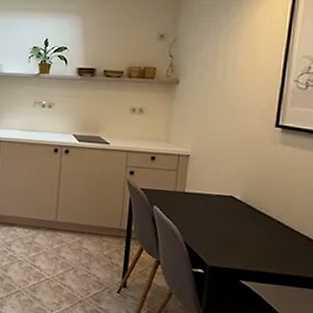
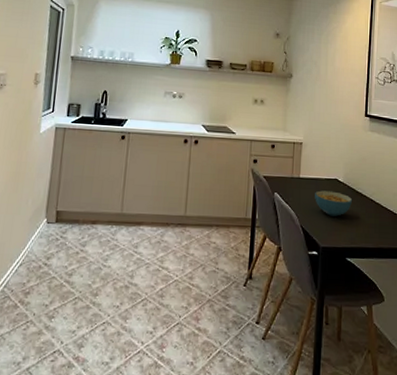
cereal bowl: none [202,207,251,236] -> present [315,190,352,216]

